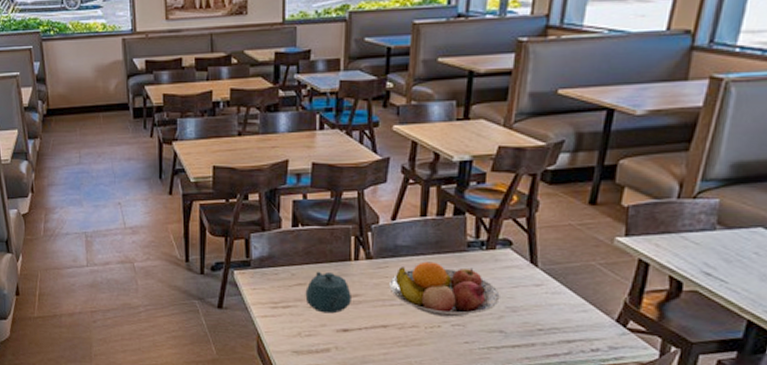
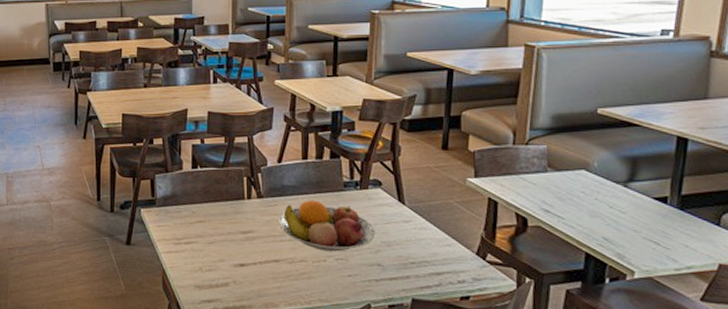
teapot: present [305,271,351,314] -> none [205,209,246,249]

